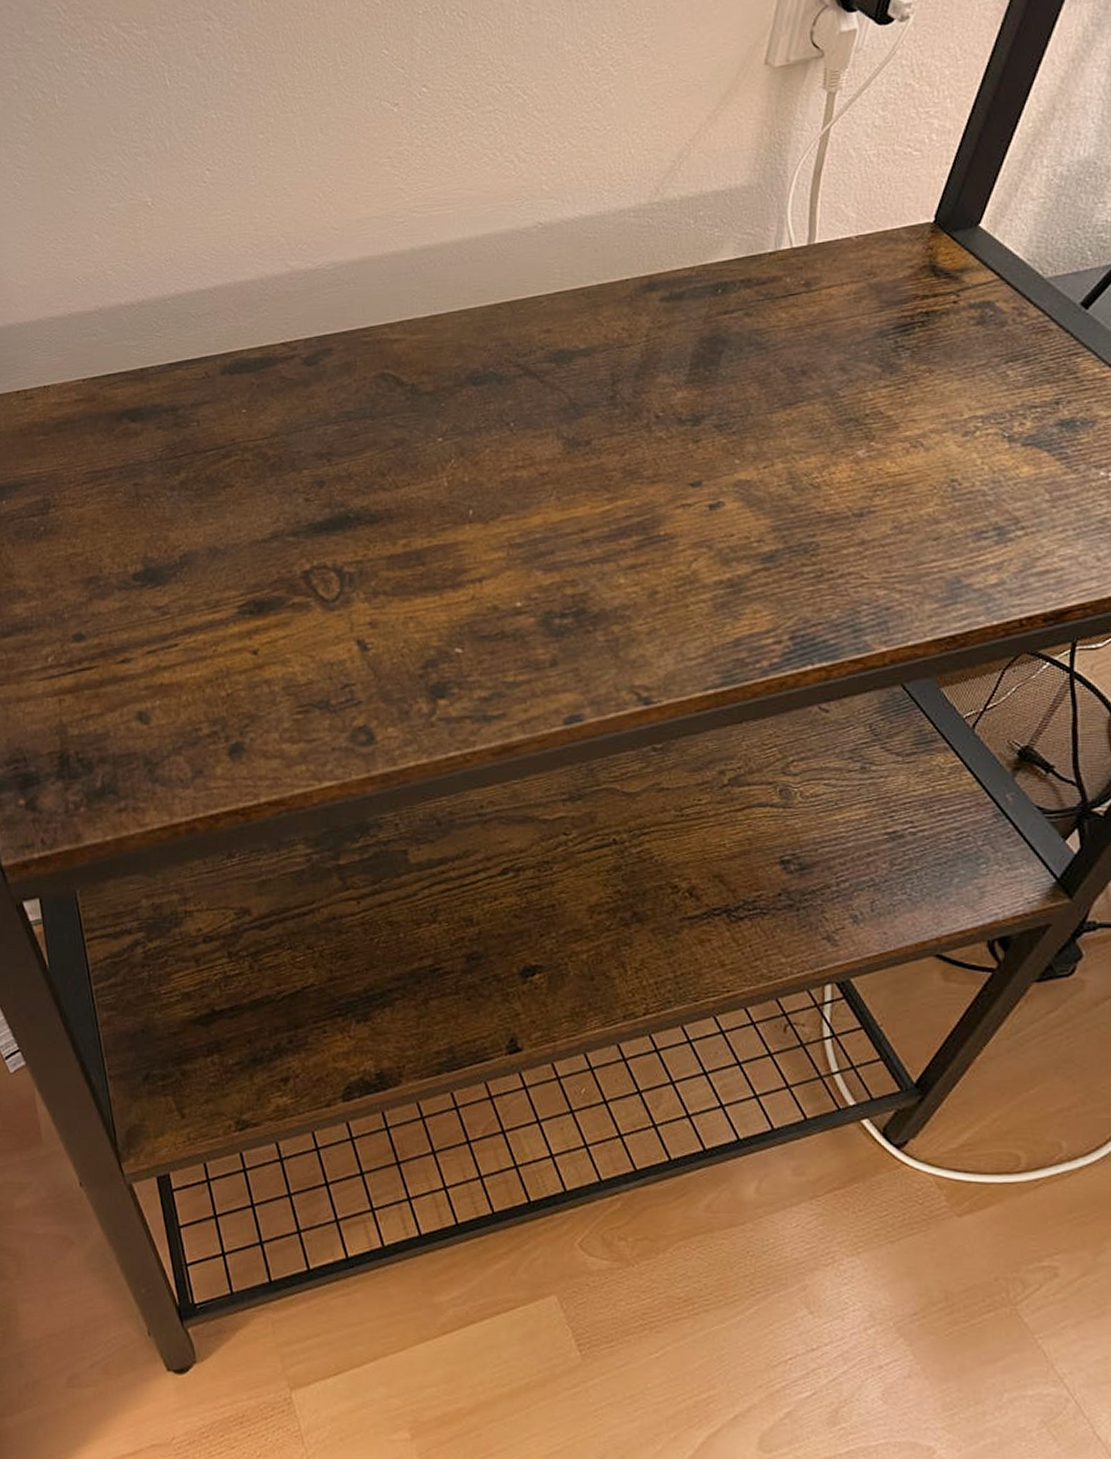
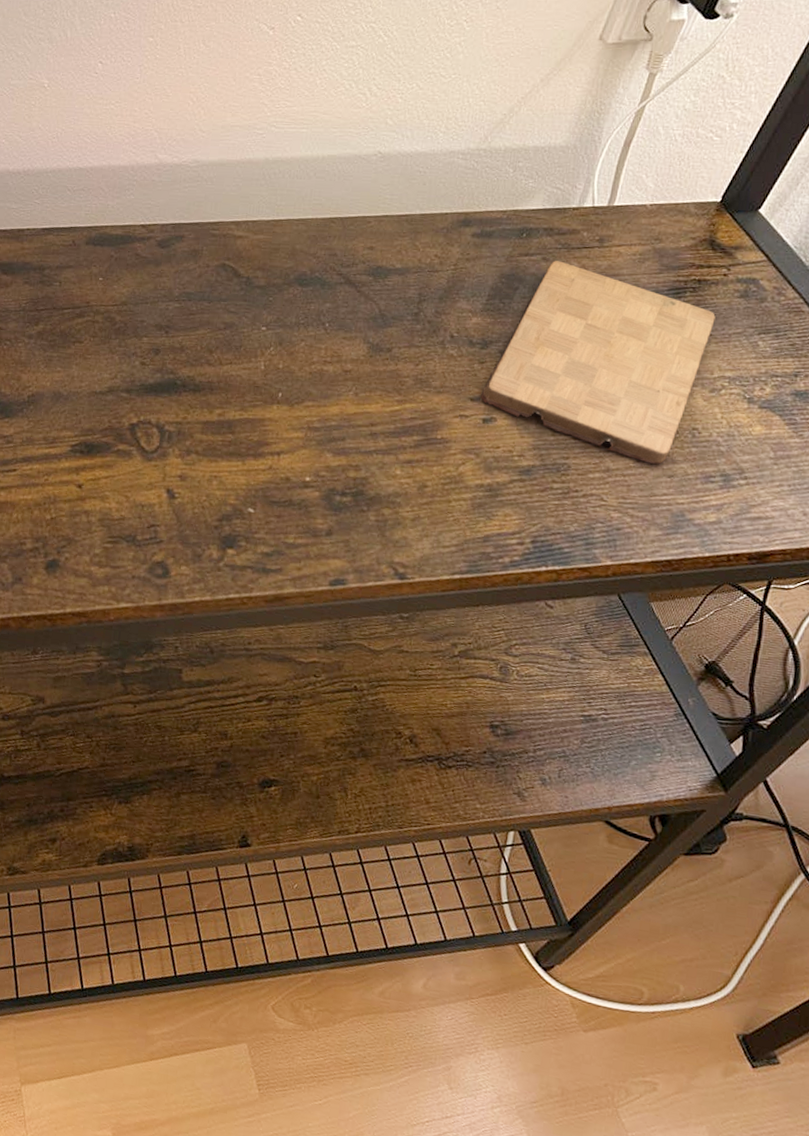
cutting board: none [702,314,953,529] -> present [481,261,716,465]

